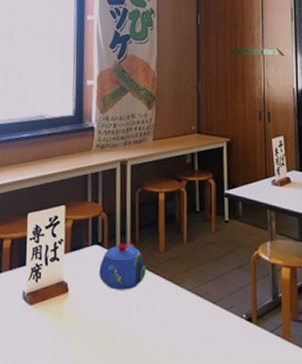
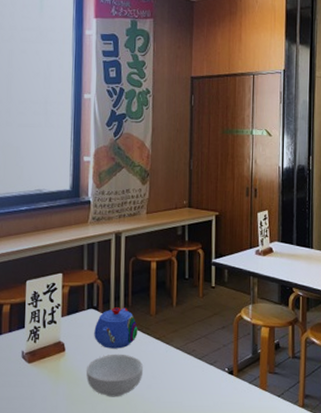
cereal bowl: none [91,295,152,346] -> present [86,353,143,397]

